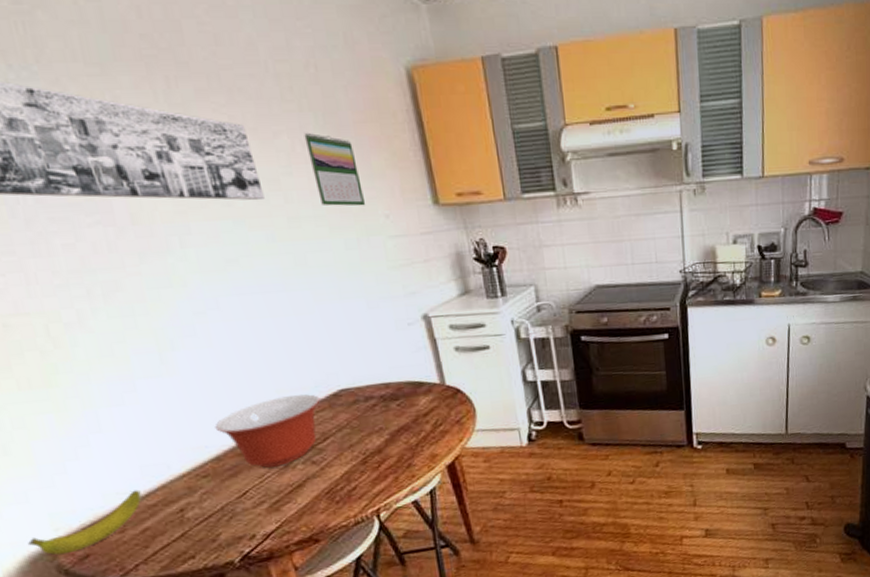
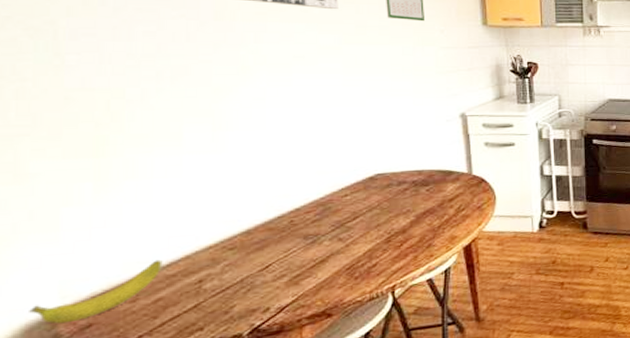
mixing bowl: present [215,394,320,468] -> none [251,176,357,243]

